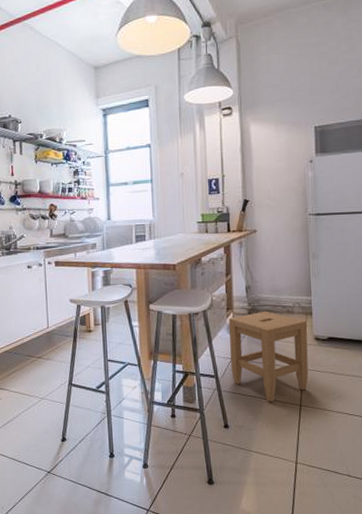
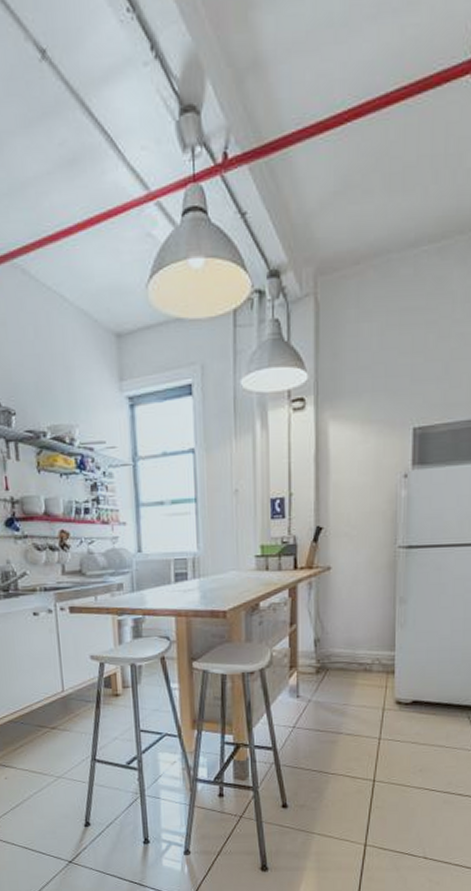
stool: present [229,311,309,402] -> none [292,669,387,777]

